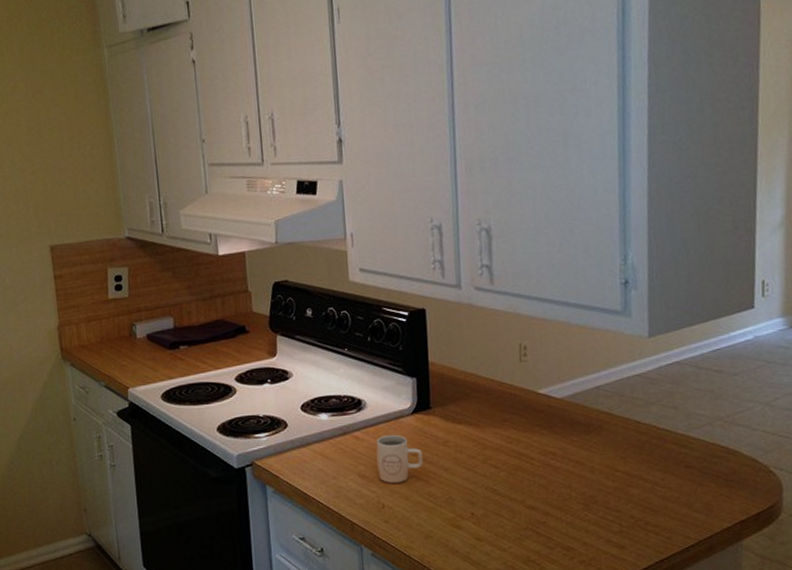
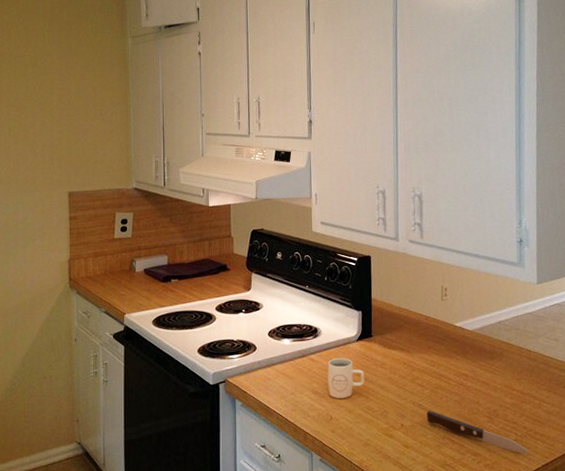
kitchen knife: none [503,496,639,548] -> present [426,410,530,453]

